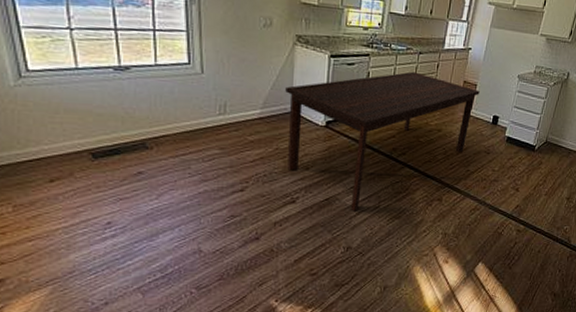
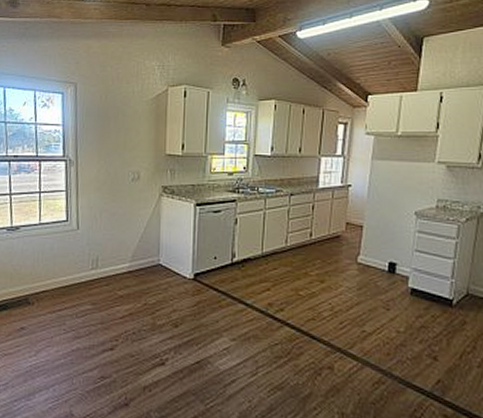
dining table: present [285,71,480,212] -> none [153,215,368,379]

